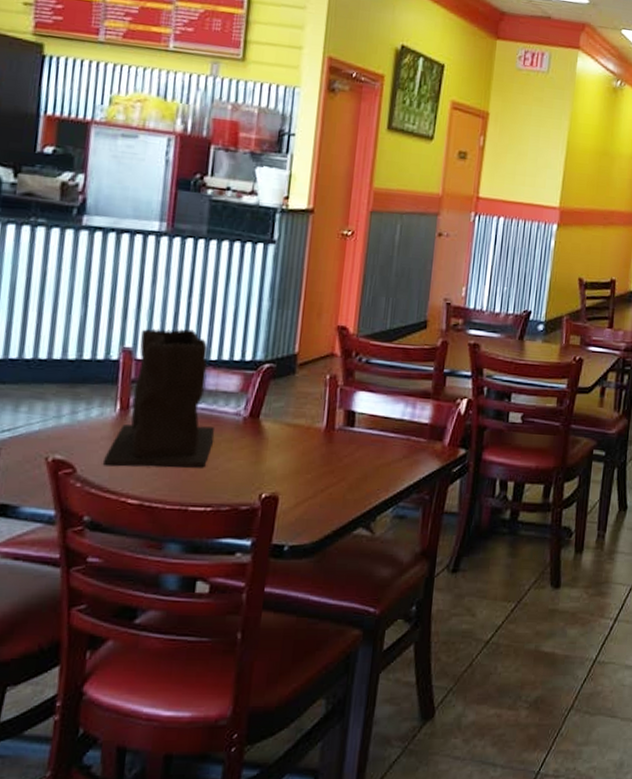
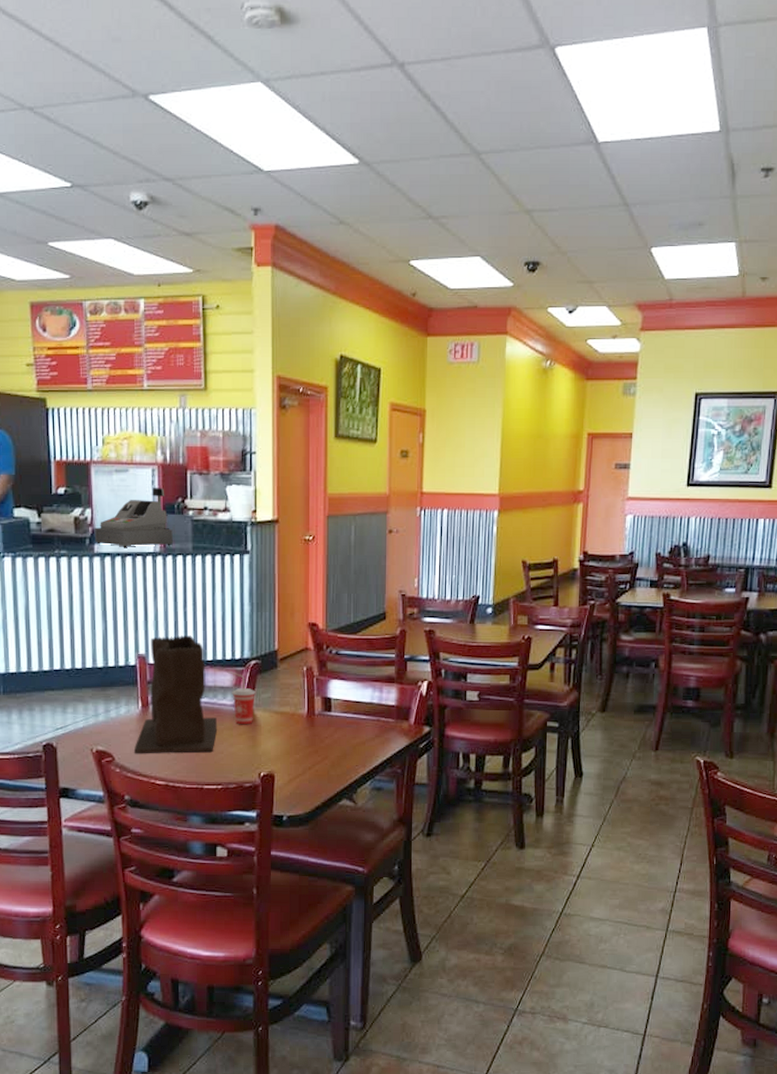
cash register: none [84,159,185,227] -> present [94,488,173,548]
beverage cup: none [233,374,266,437] -> present [227,672,255,725]

